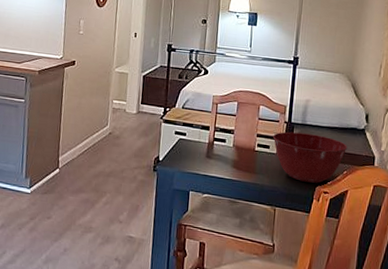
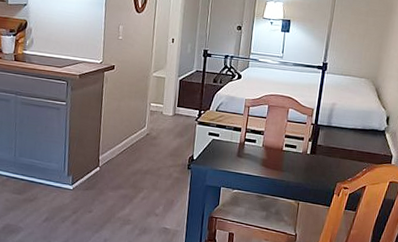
mixing bowl: present [273,131,348,183] -> none [300,133,368,180]

